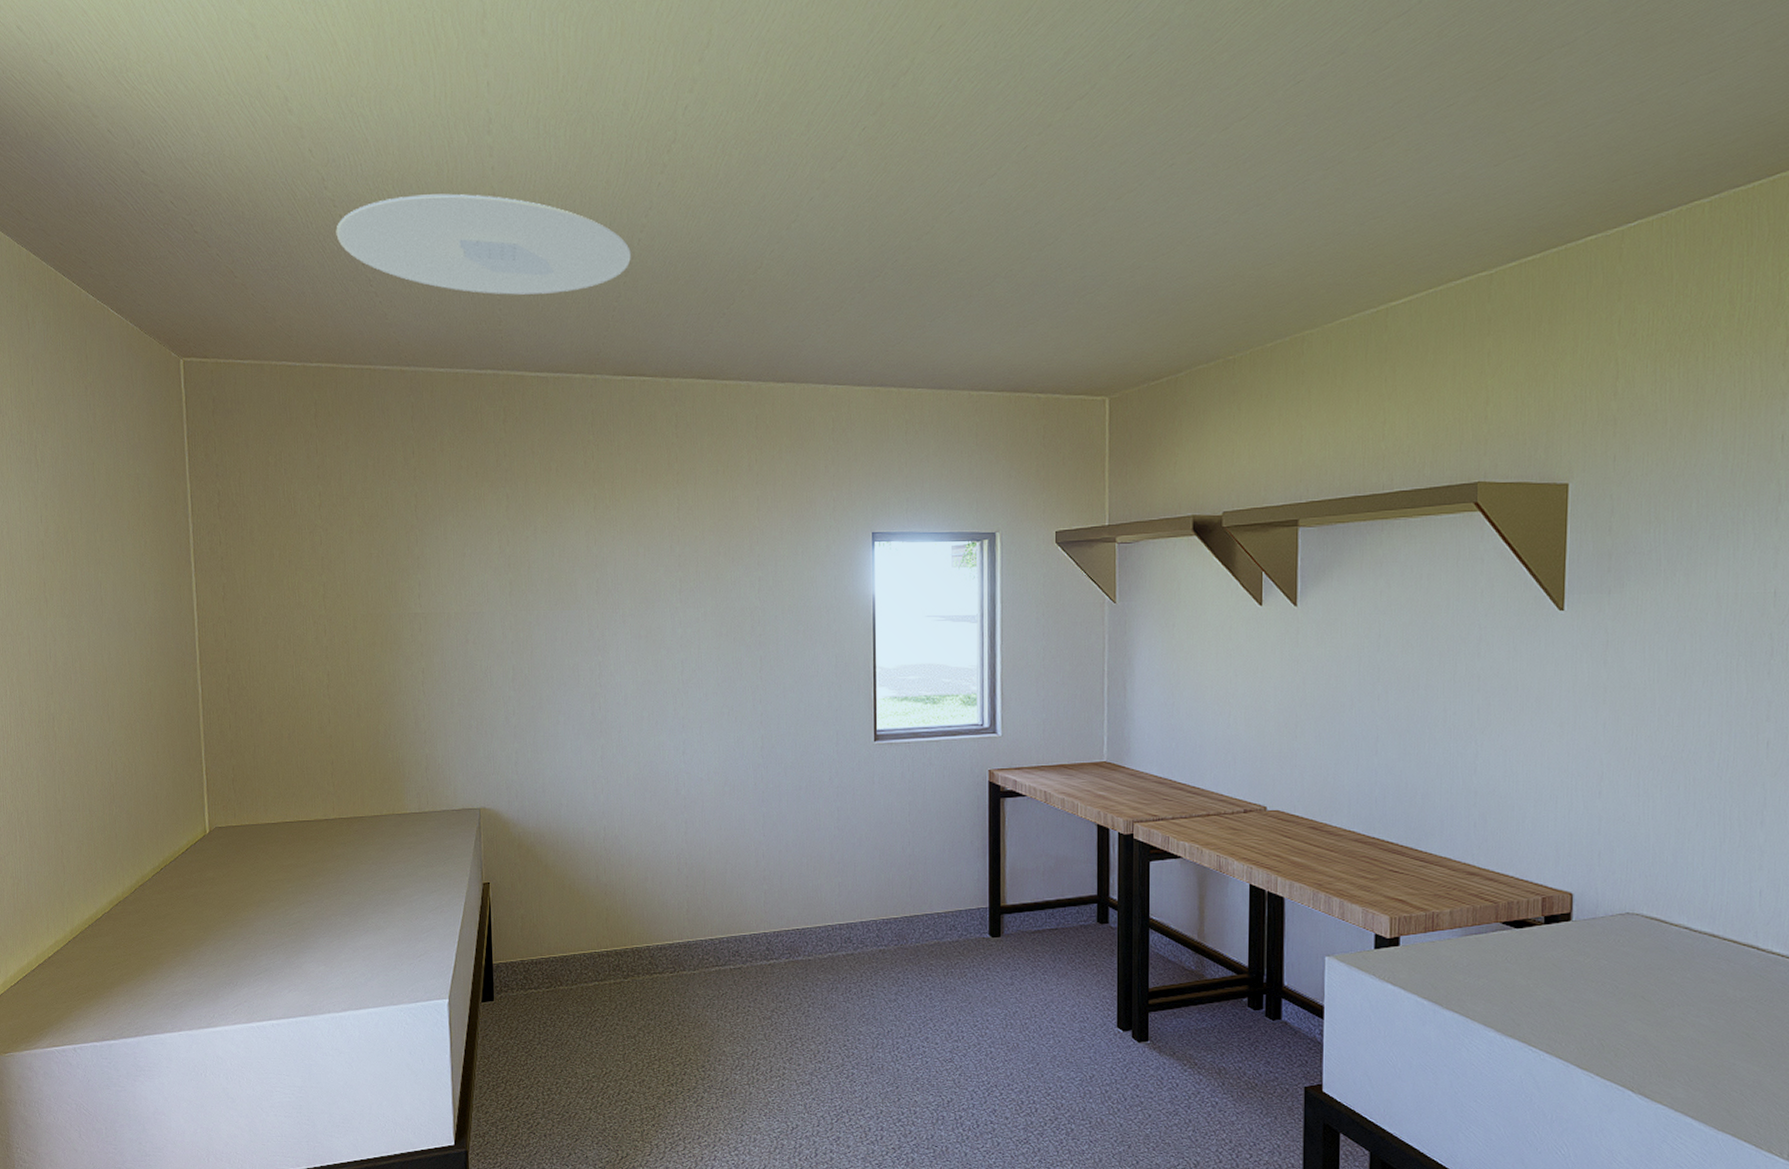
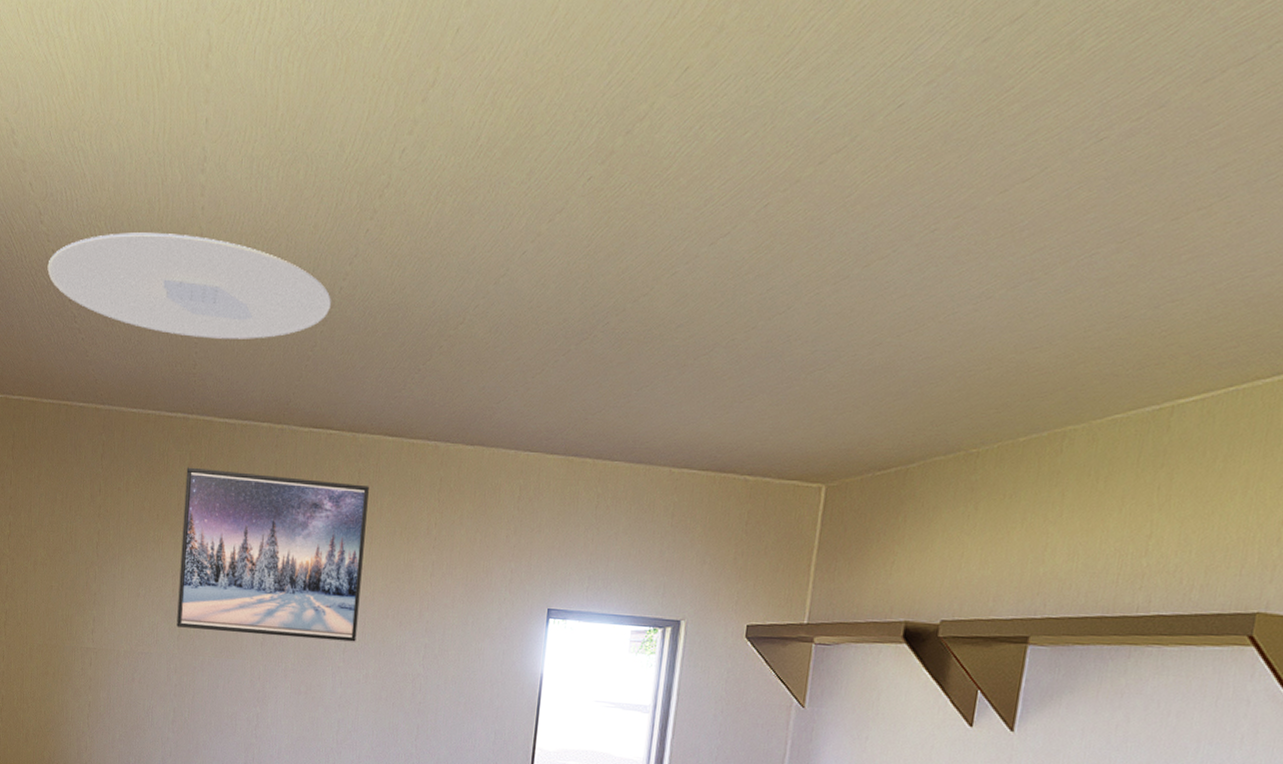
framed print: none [502,422,691,584] -> present [176,467,369,642]

